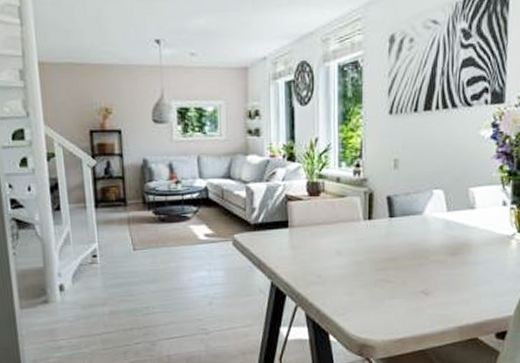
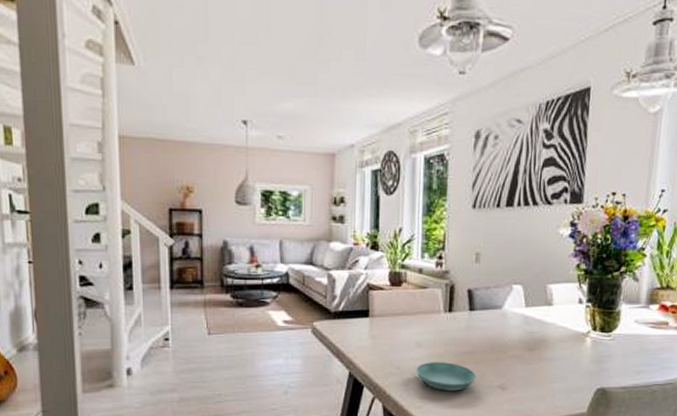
saucer: none [337,269,399,297] -> present [416,362,477,391]

